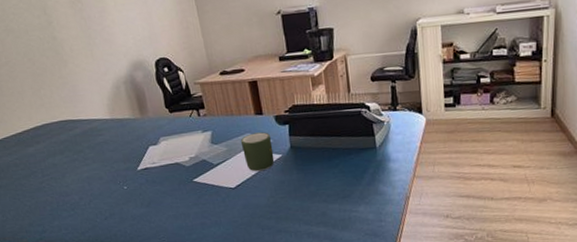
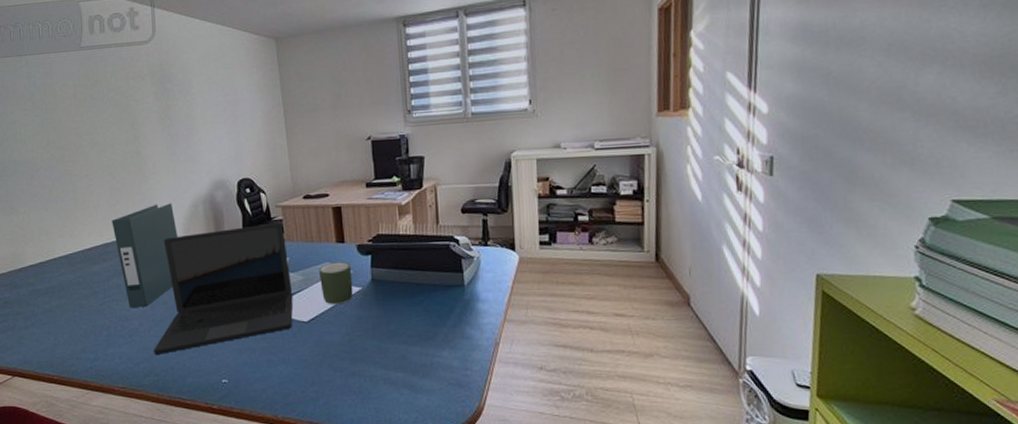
binder: none [38,85,106,184] -> present [111,203,178,307]
laptop: none [91,98,221,224] -> present [154,222,293,354]

